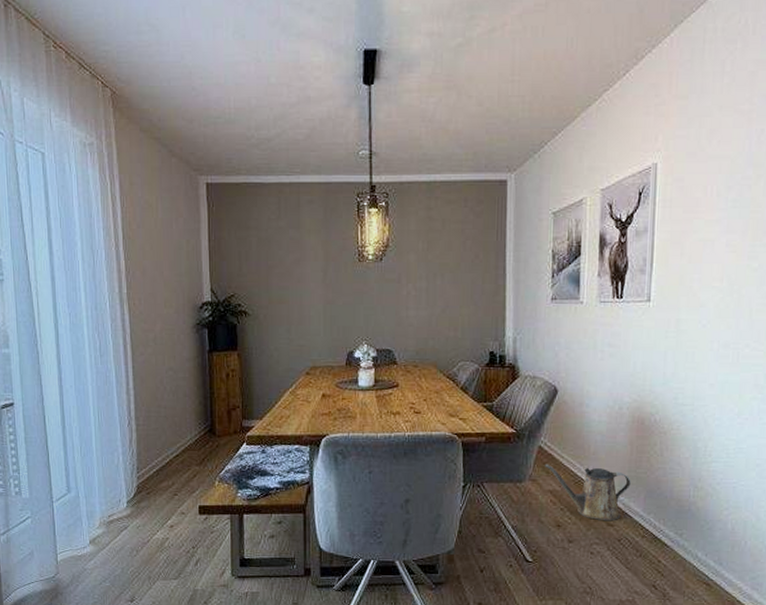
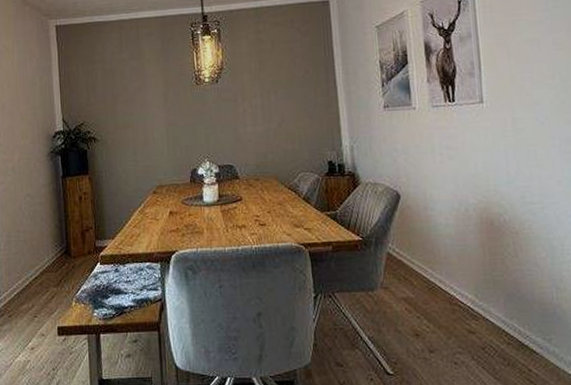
watering can: present [544,464,631,521] -> none [395,270,488,329]

